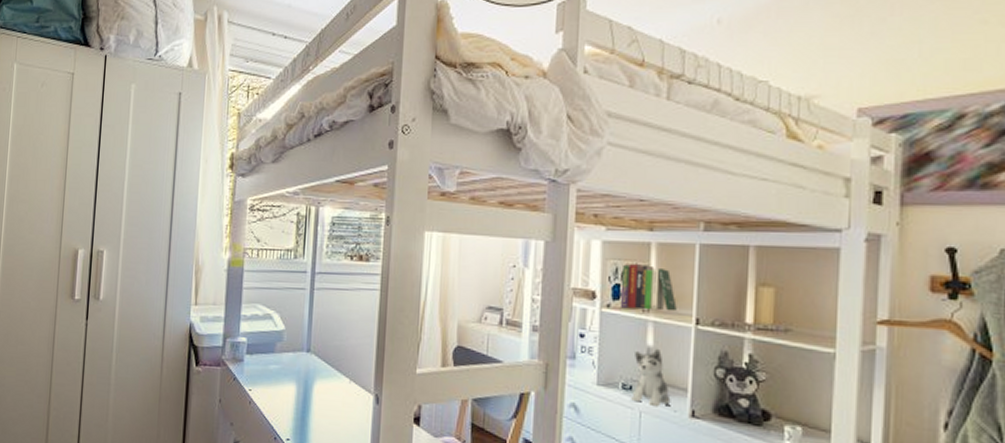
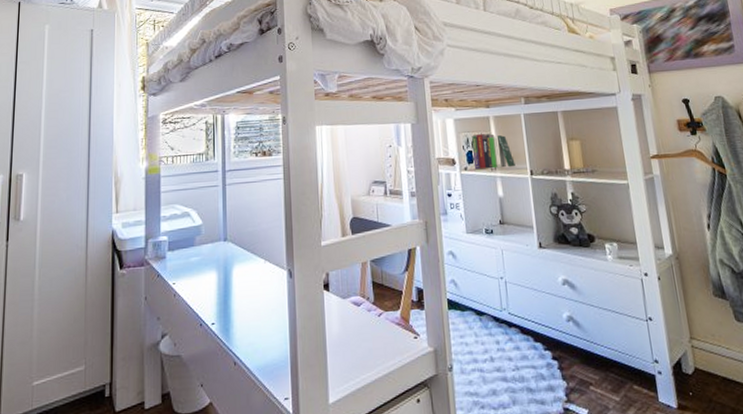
plush toy: present [631,348,671,407] -> none [491,197,523,245]

